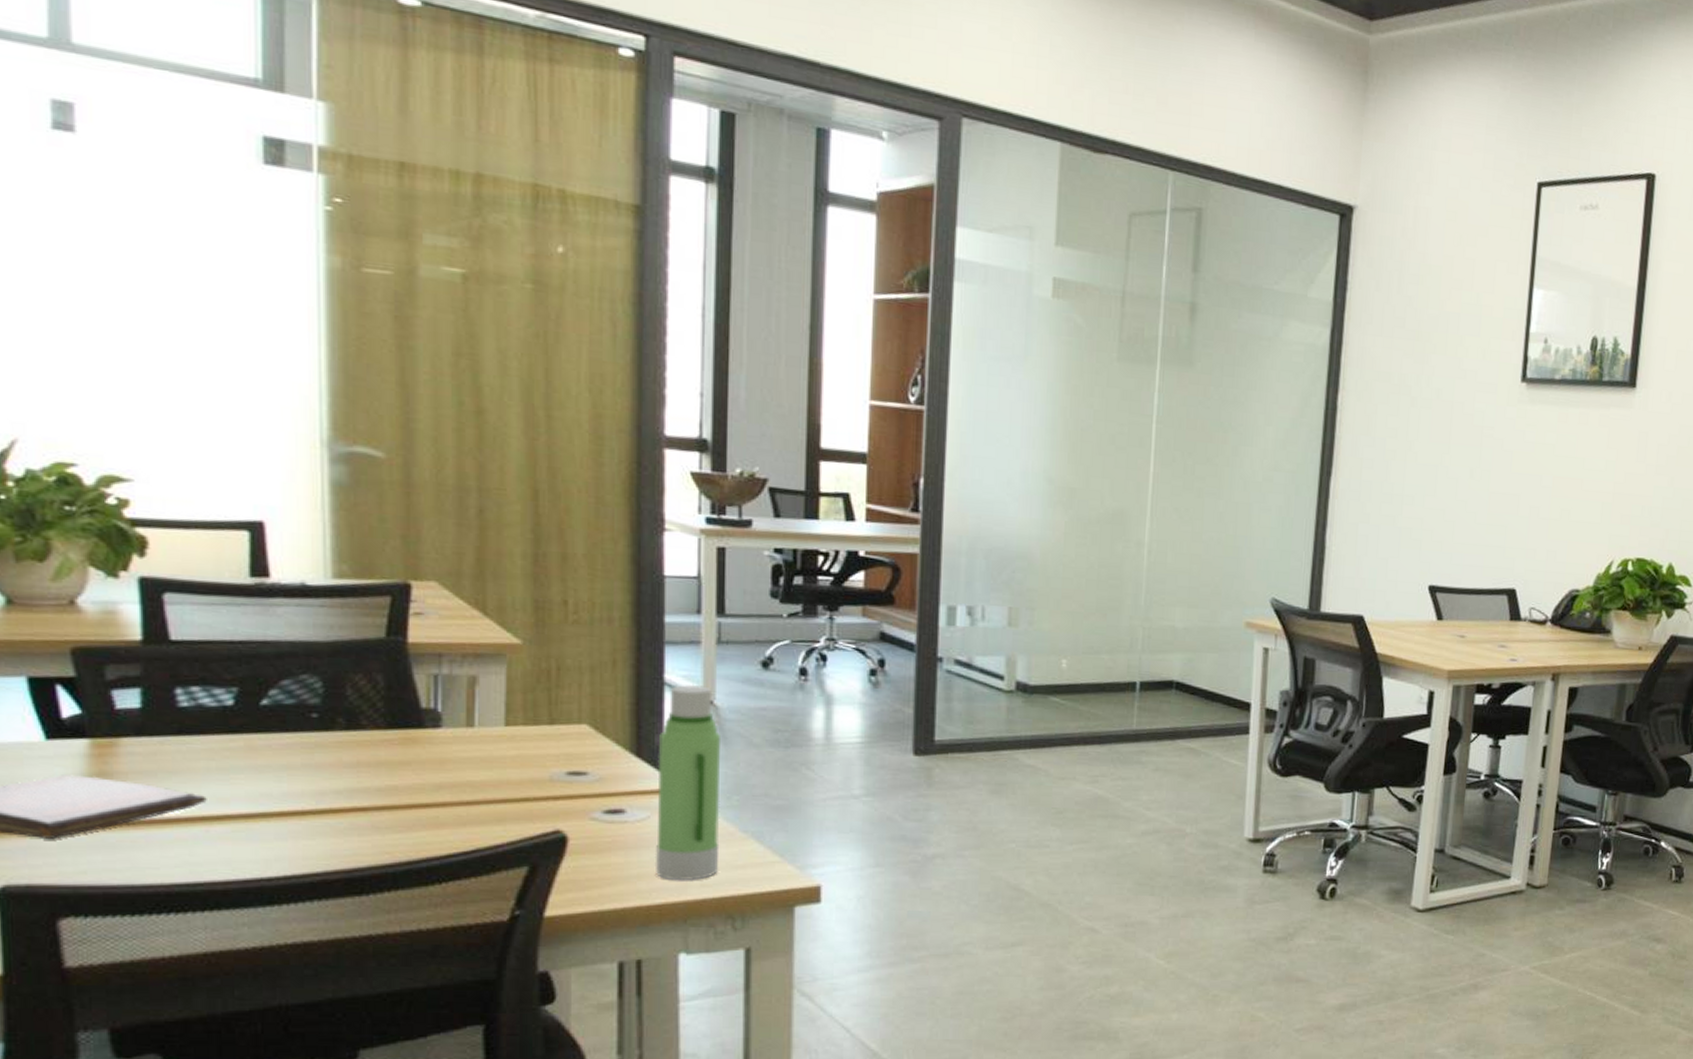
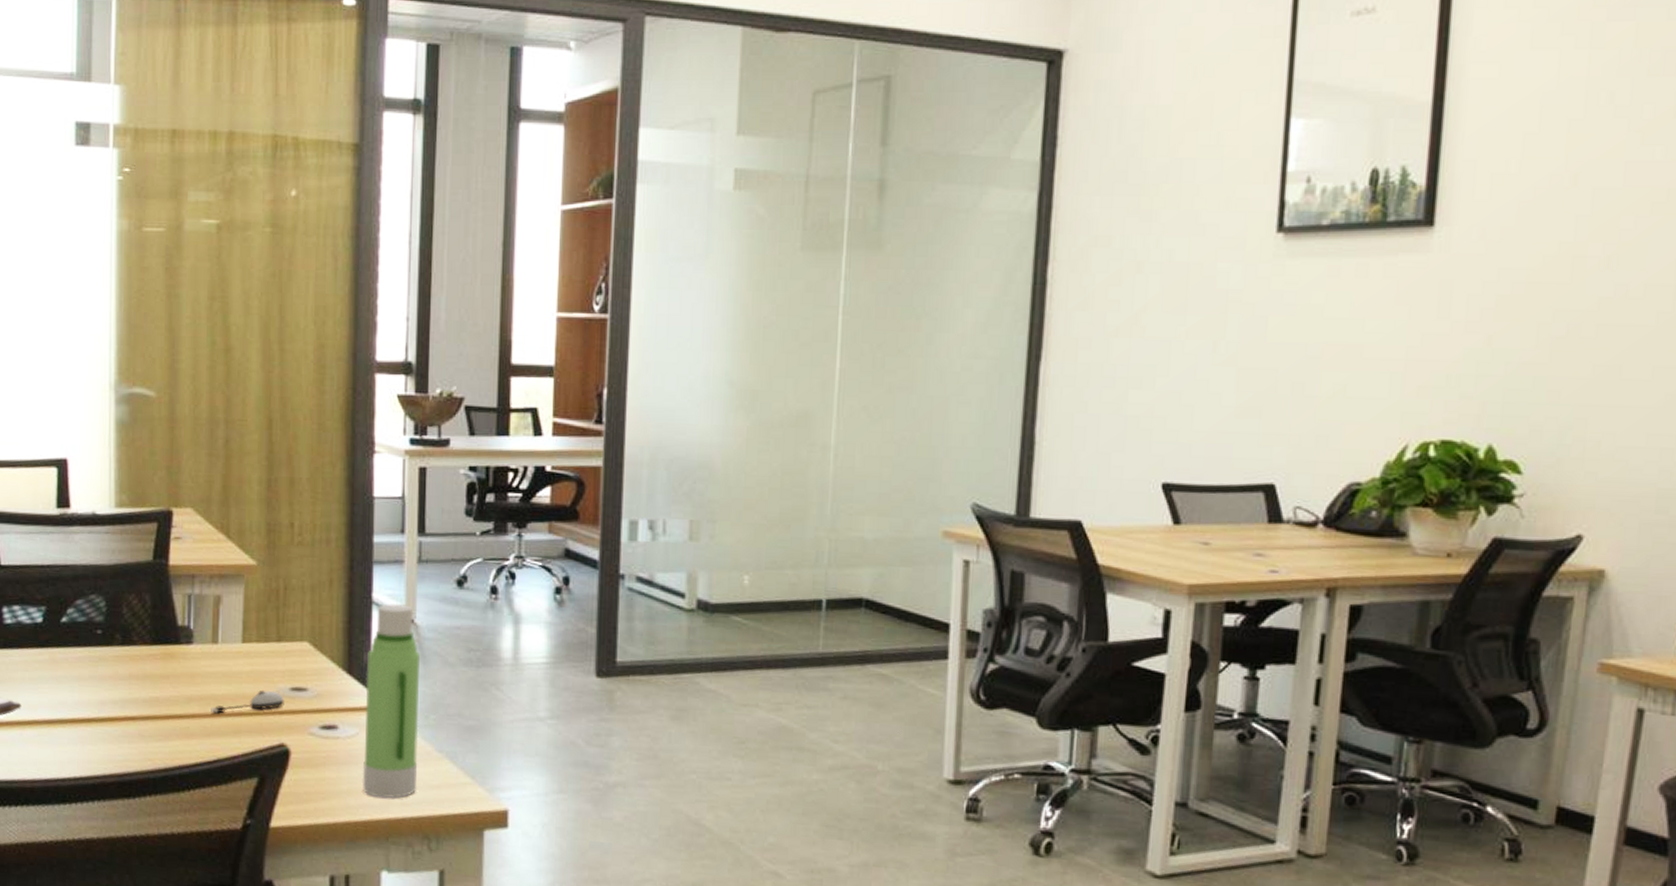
computer mouse: none [466,775,560,800] -> present [211,690,285,713]

